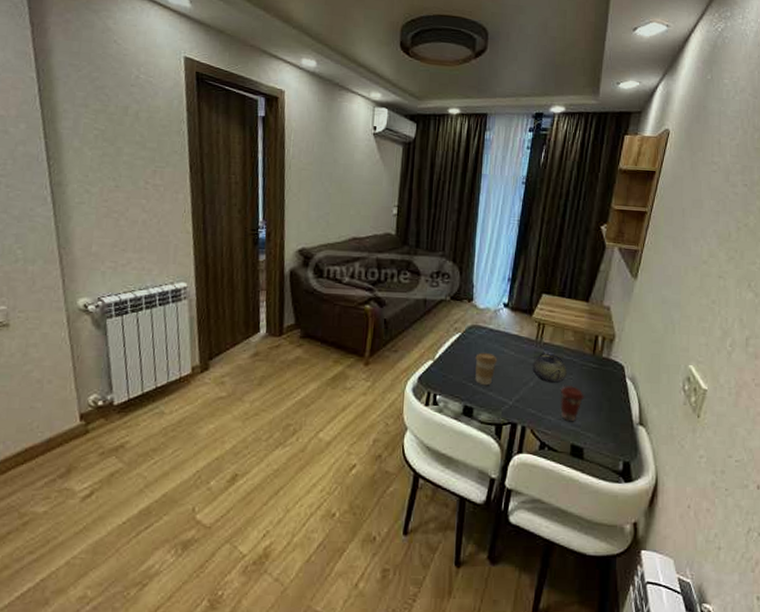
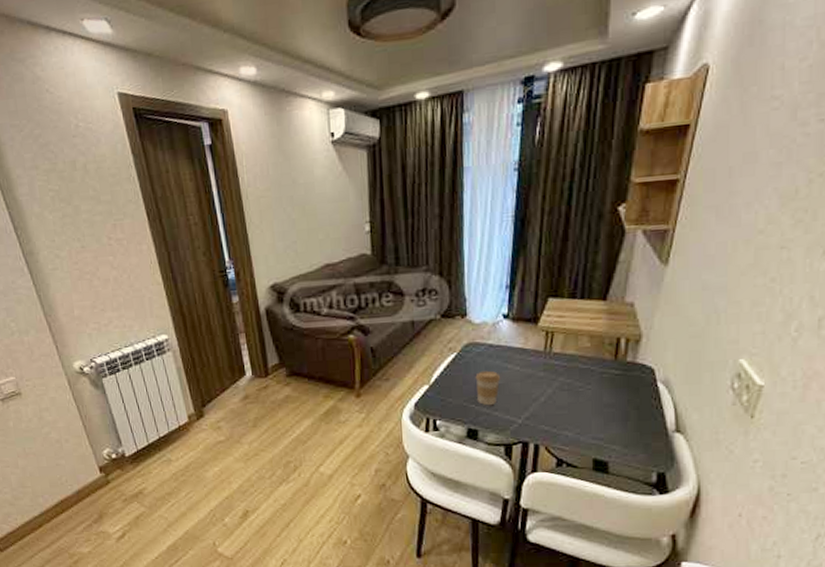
teapot: present [532,351,567,384] -> none [542,362,584,397]
coffee cup: present [560,386,584,422] -> none [578,397,606,436]

